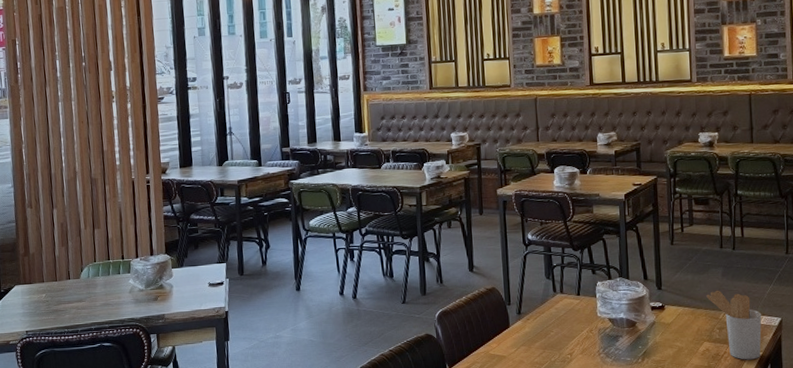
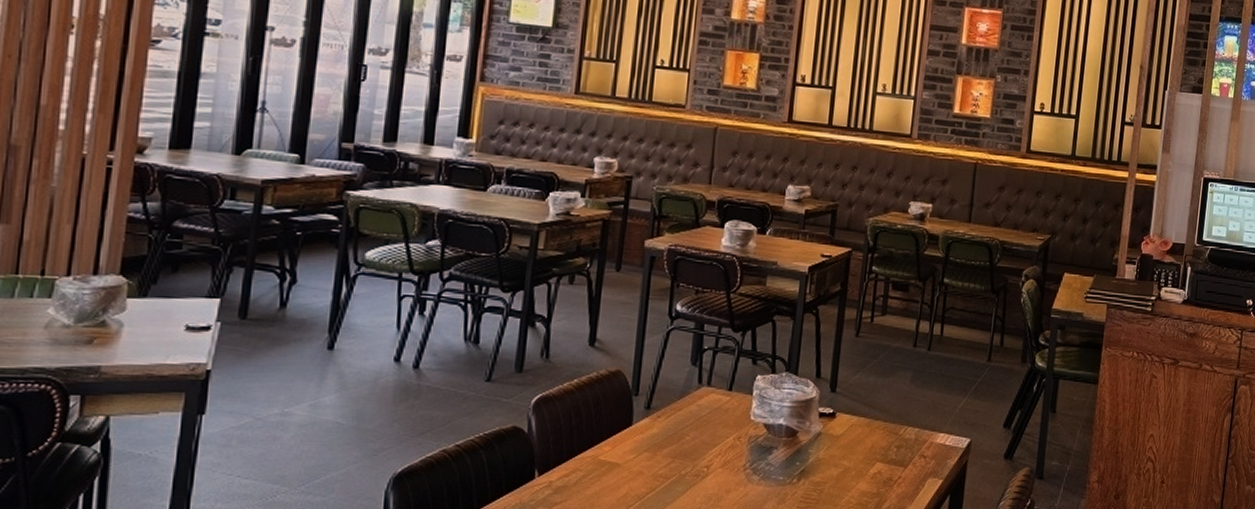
utensil holder: present [706,290,762,360] -> none [888,398,949,488]

